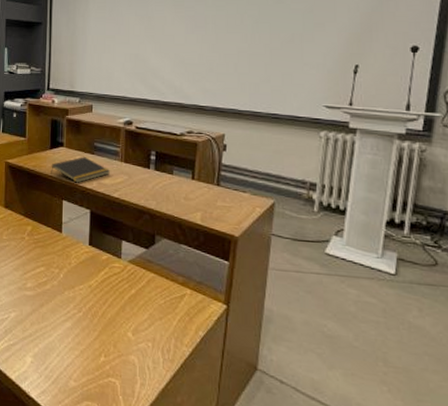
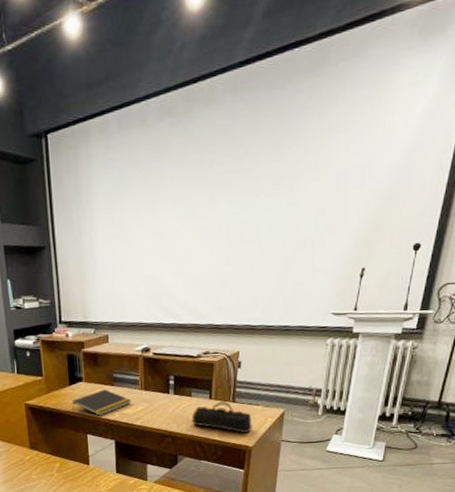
pencil case: none [172,184,239,222] -> present [191,401,252,434]

